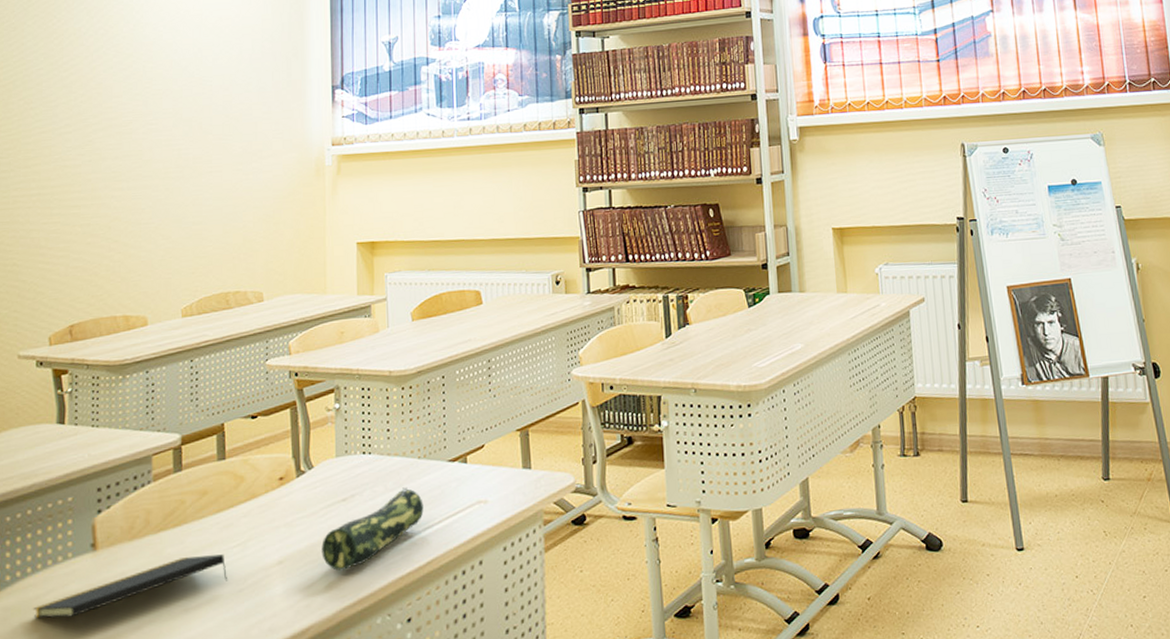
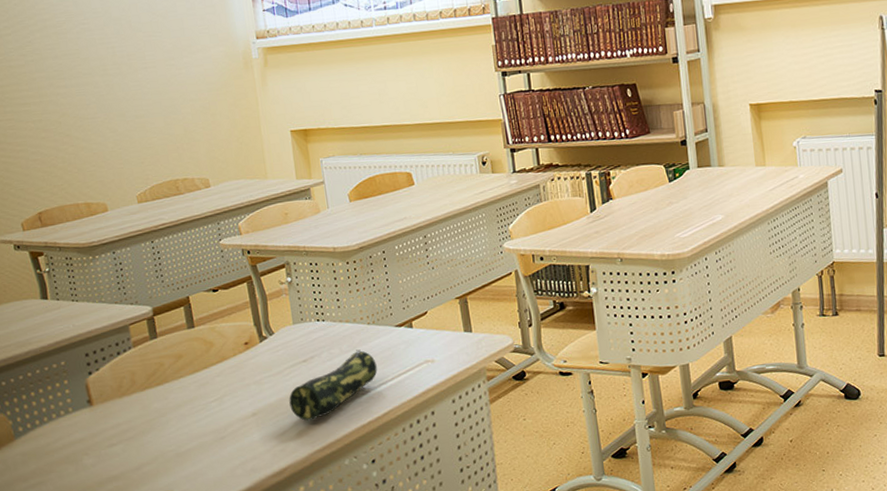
notepad: present [33,554,227,619] -> none [46,408,210,462]

